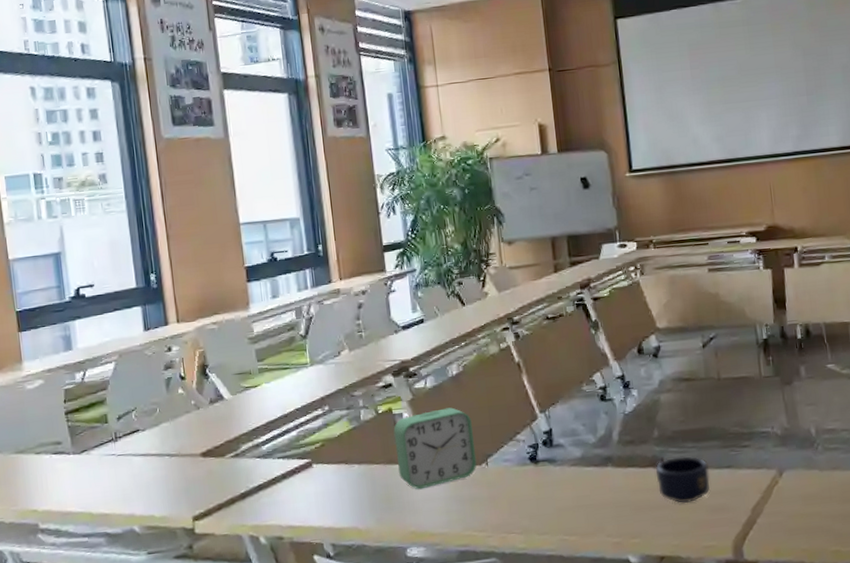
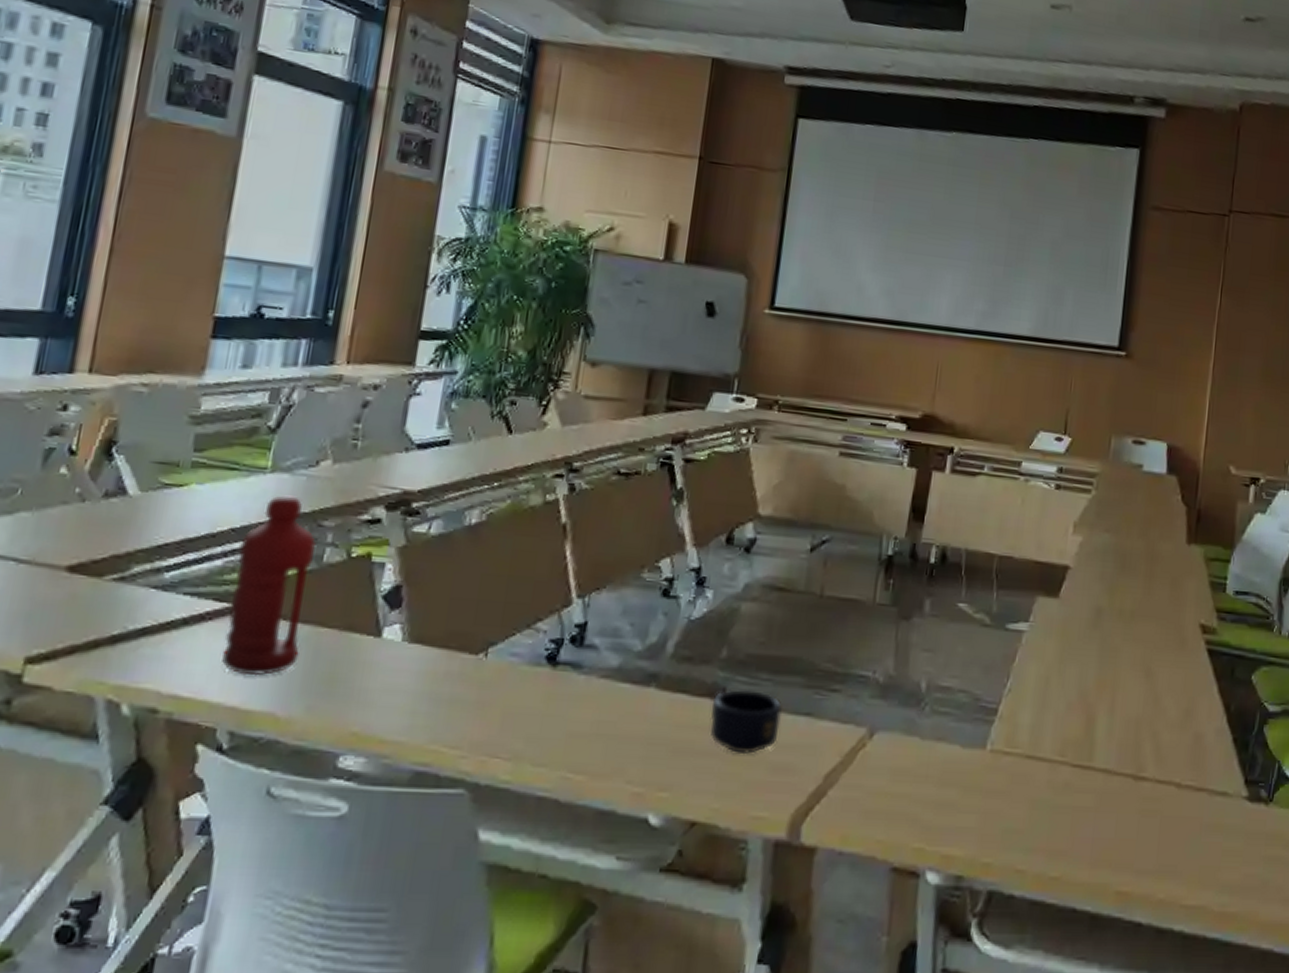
water bottle: none [304,379,363,506] -> present [222,495,316,676]
alarm clock: present [393,407,477,490] -> none [357,567,481,675]

